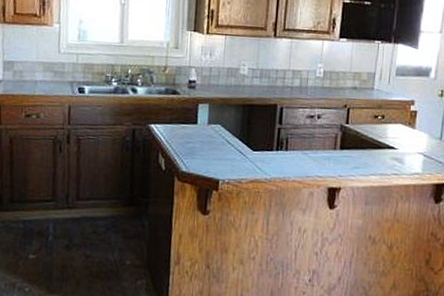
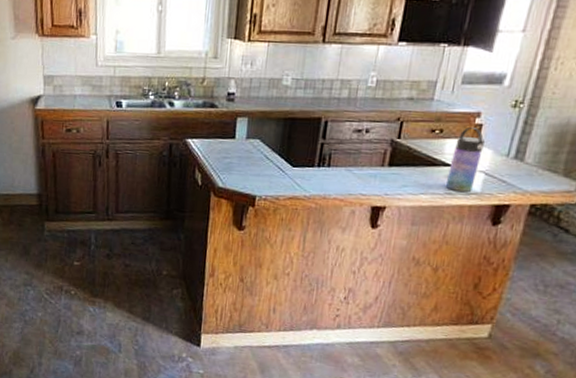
water bottle: none [391,113,420,172] -> present [445,126,485,192]

